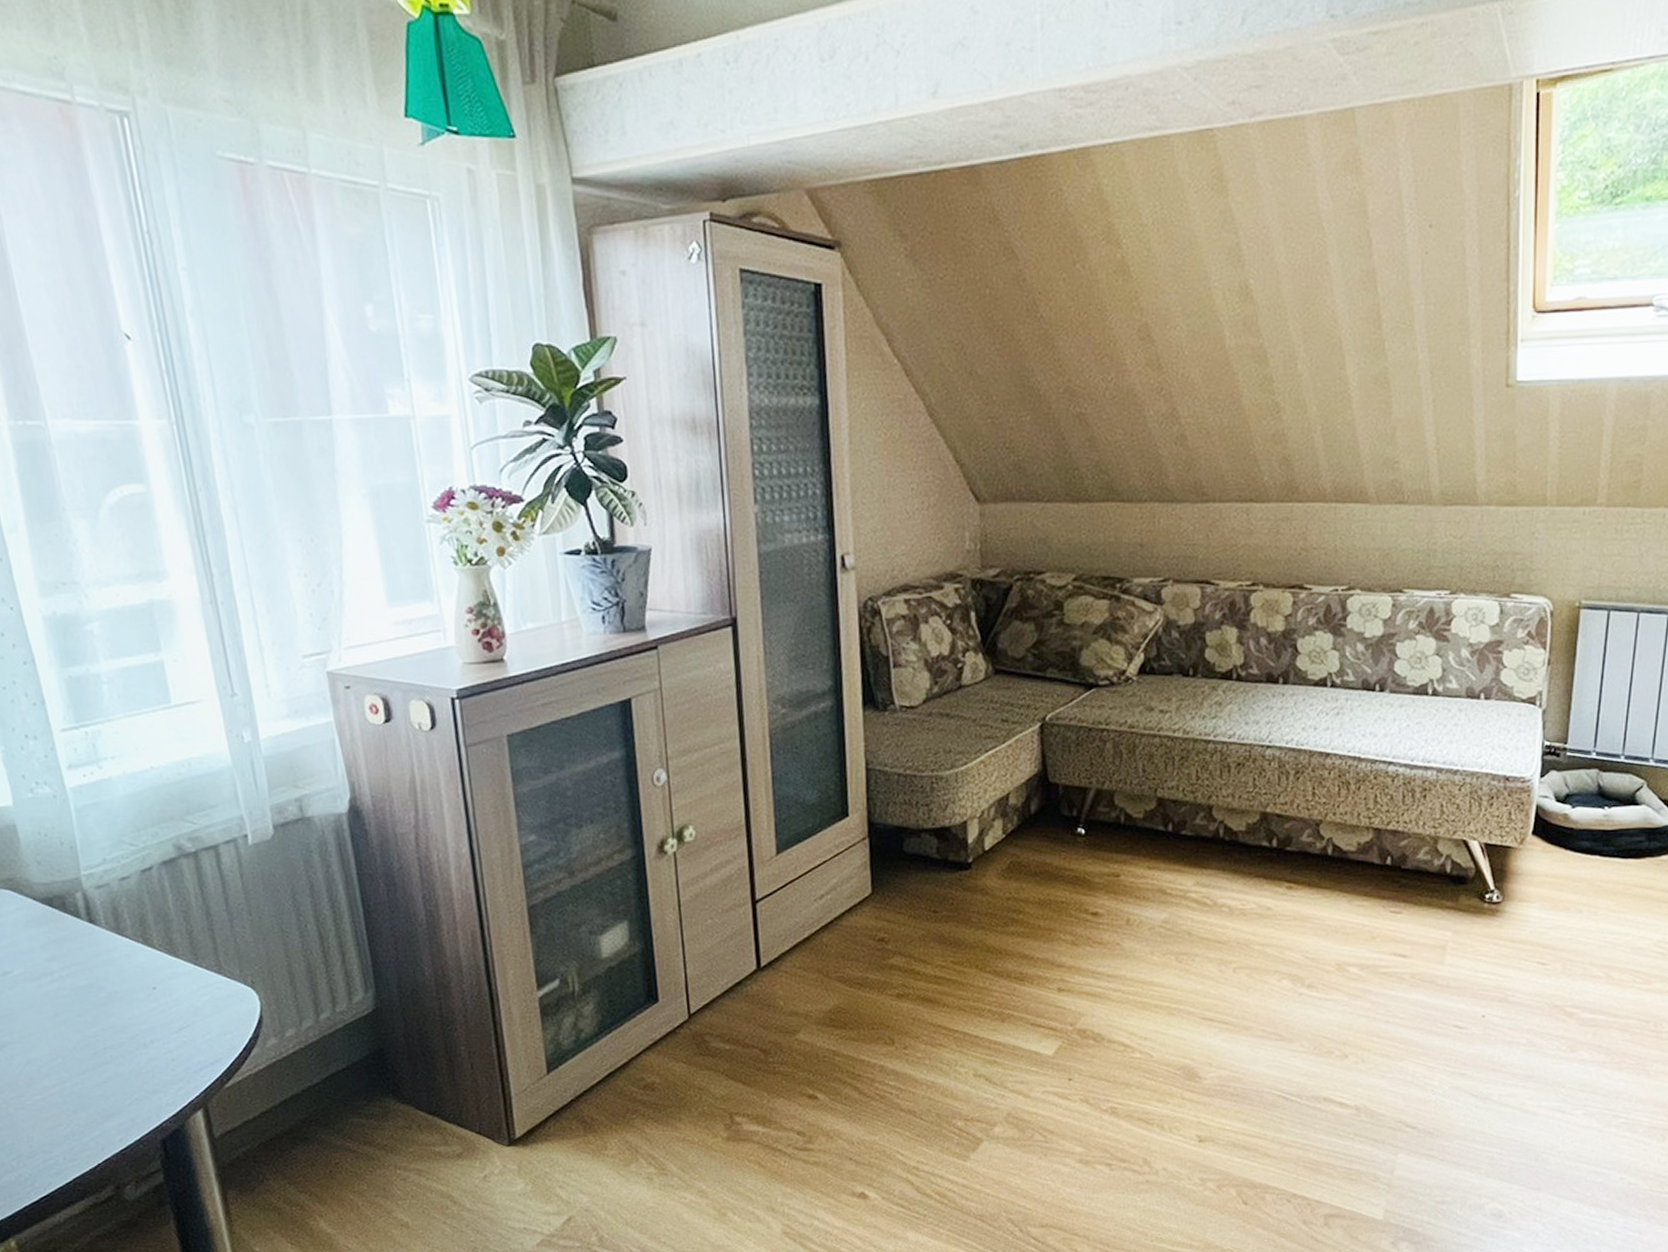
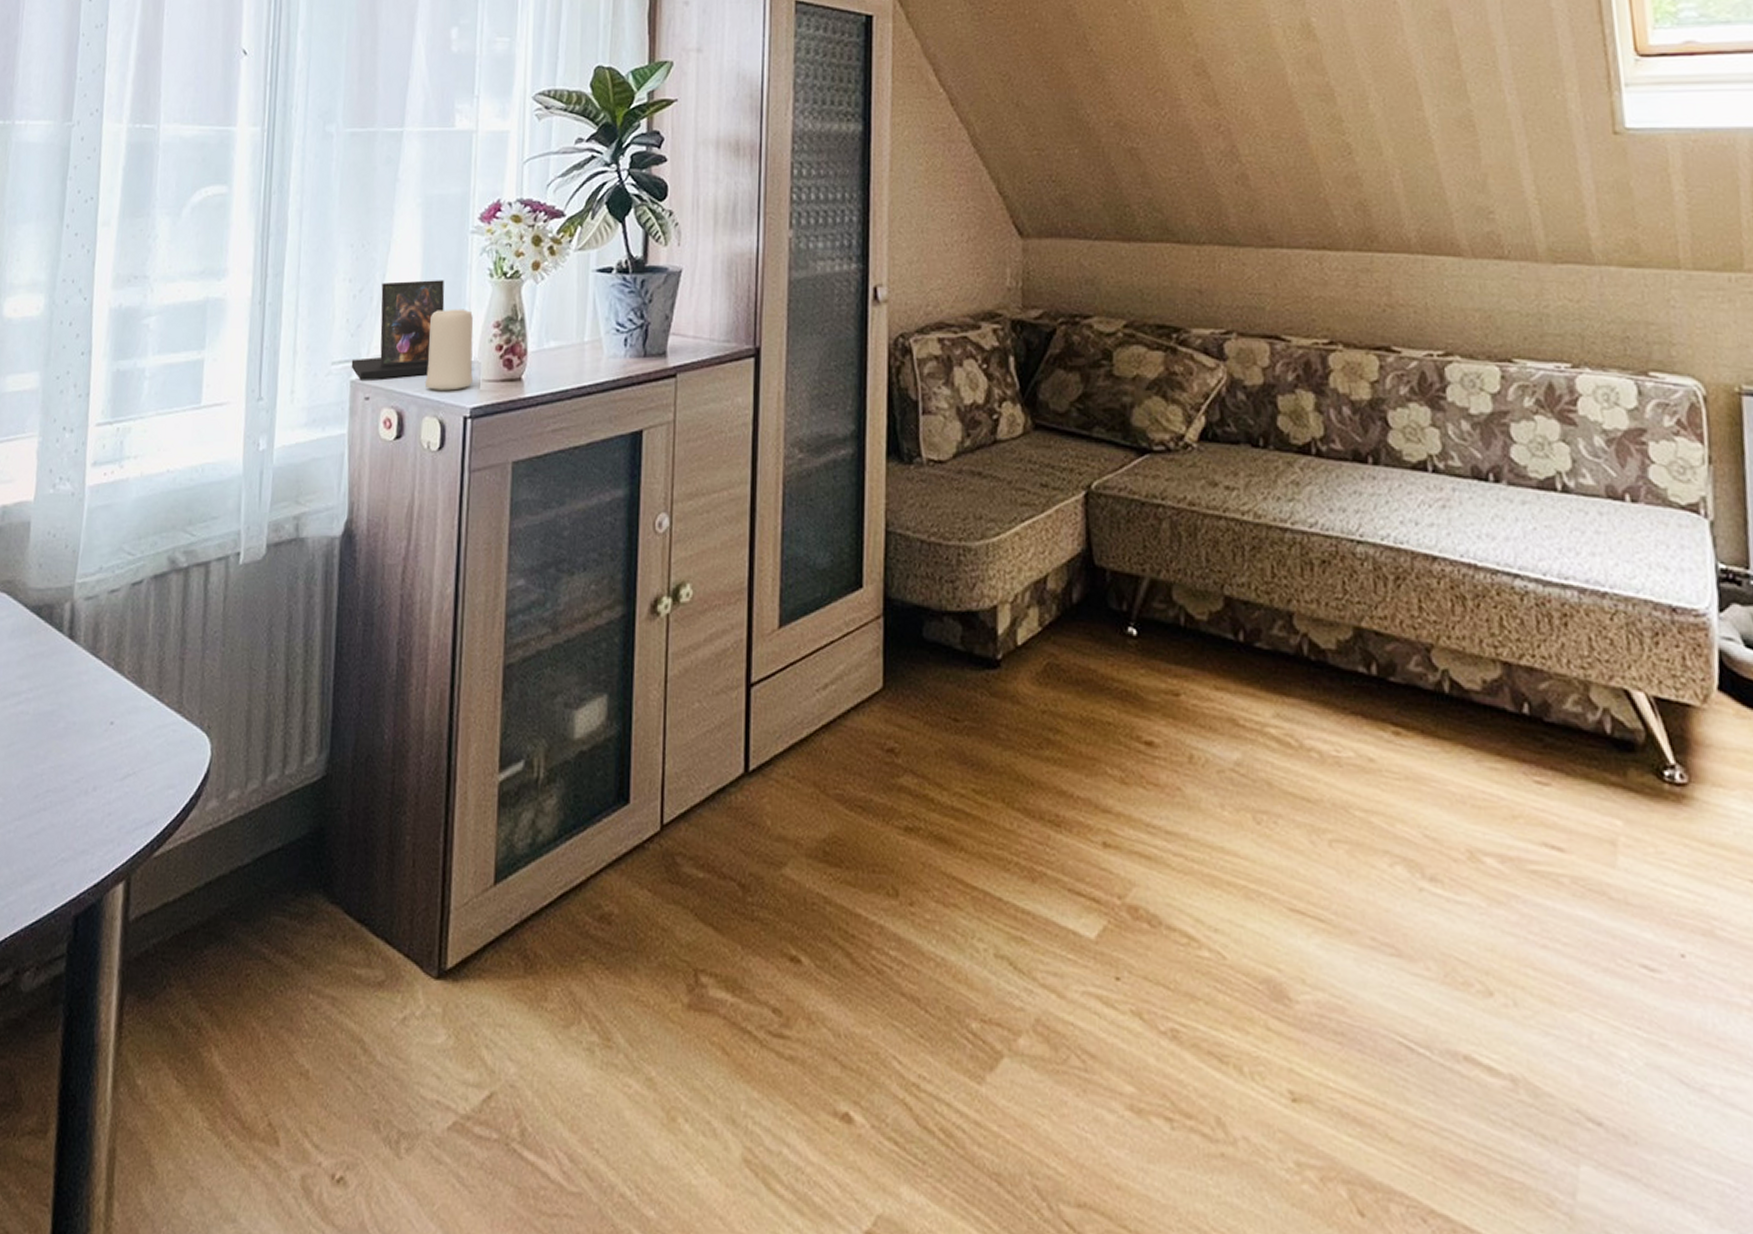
photo frame: none [323,570,412,671] -> present [351,280,445,380]
candle: none [399,597,454,676] -> present [424,309,474,391]

